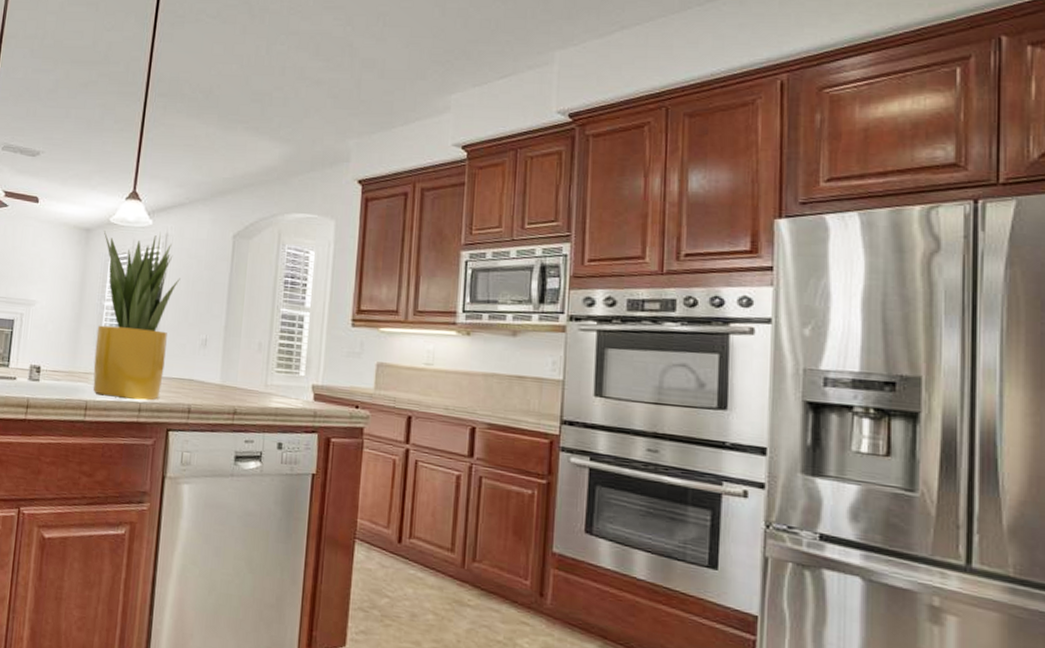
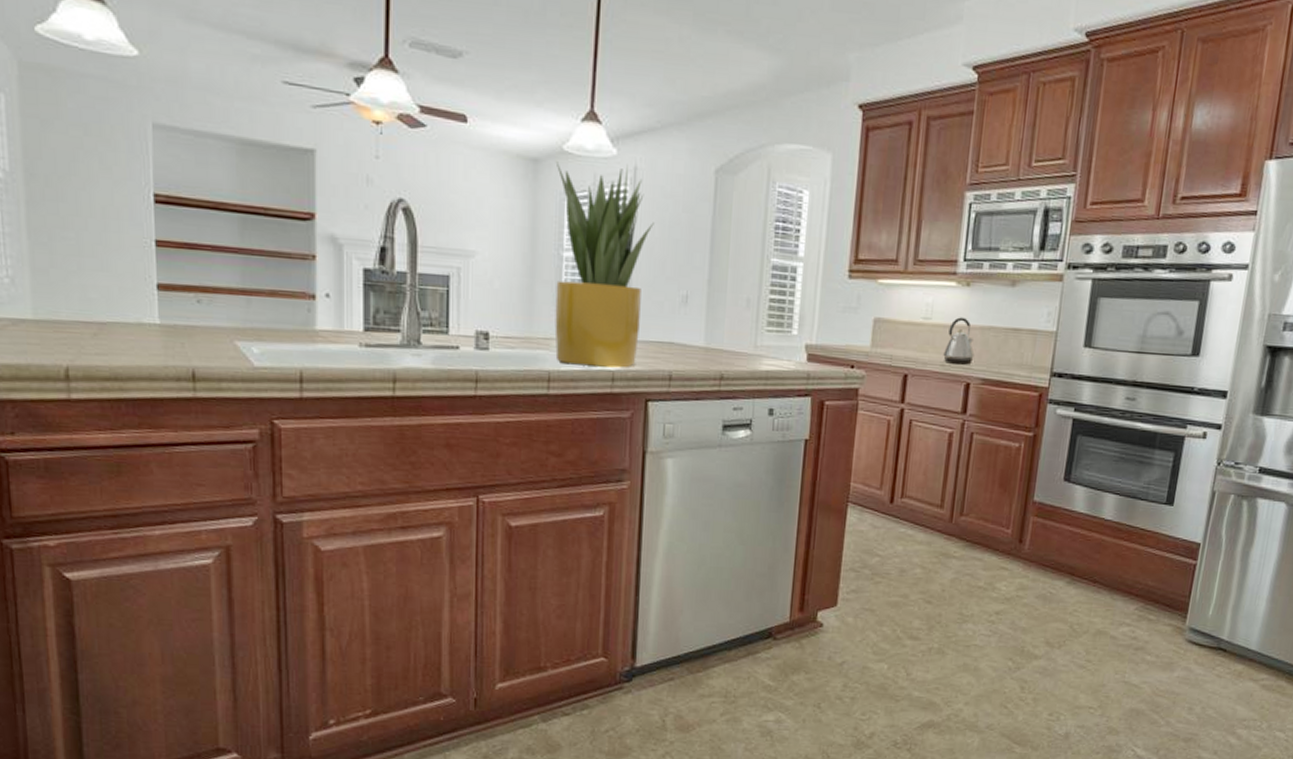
kettle: none [446,364,479,410] -> present [943,317,975,366]

